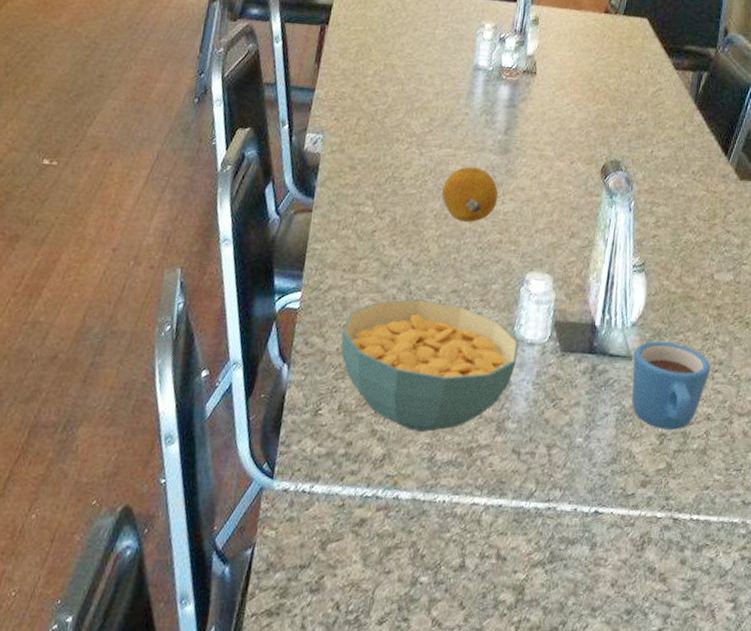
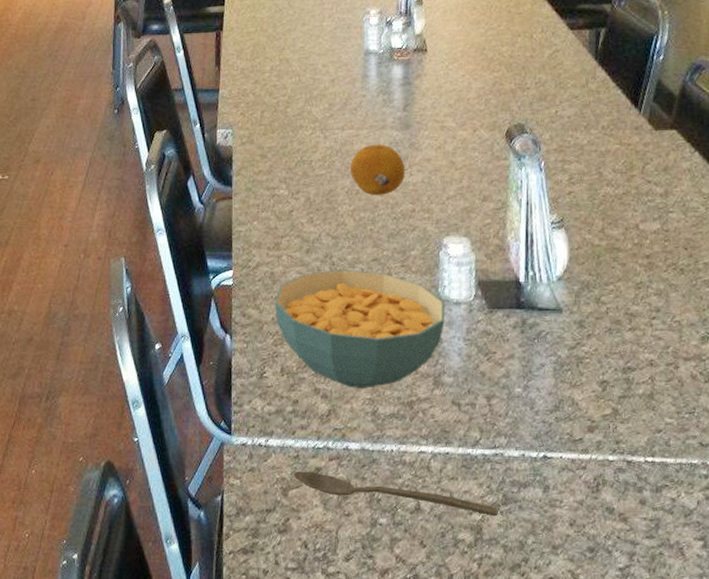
spoon: none [336,522,543,575] -> present [294,471,498,516]
mug: present [631,341,711,430] -> none [563,292,648,377]

